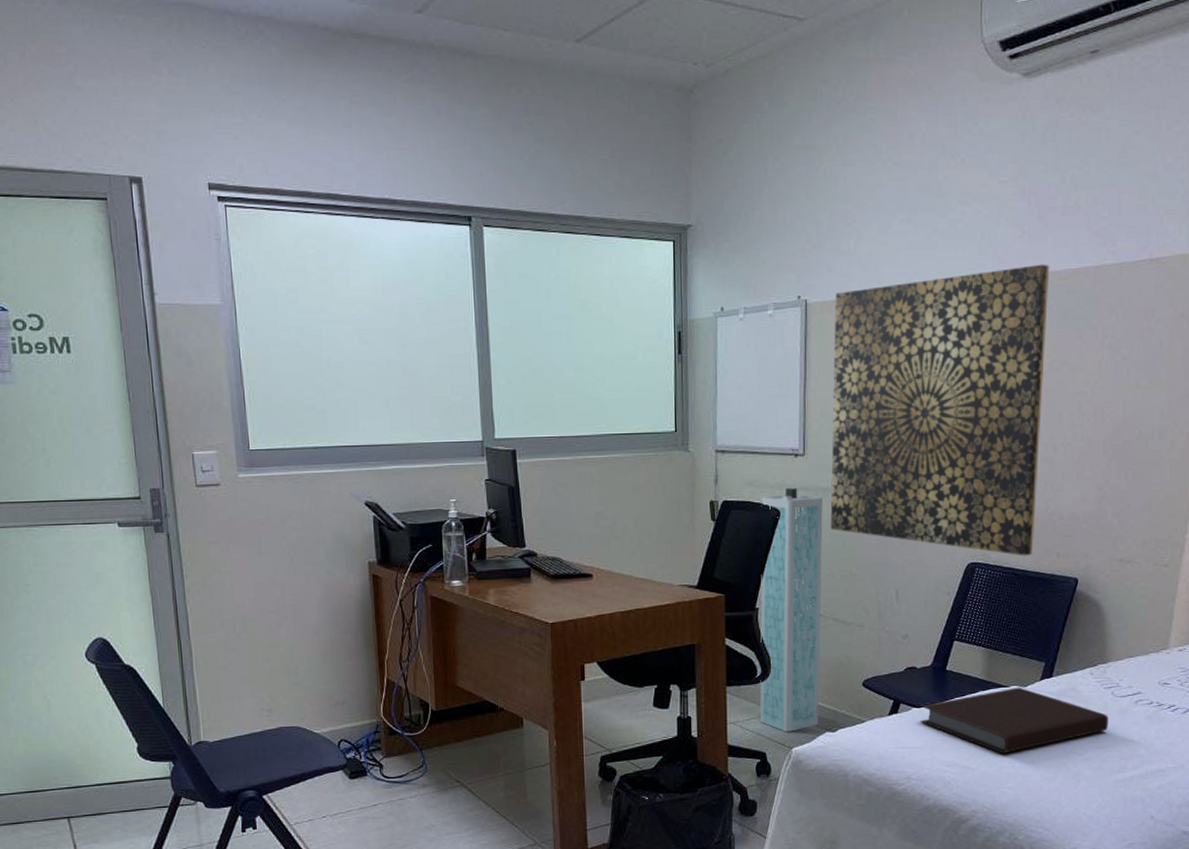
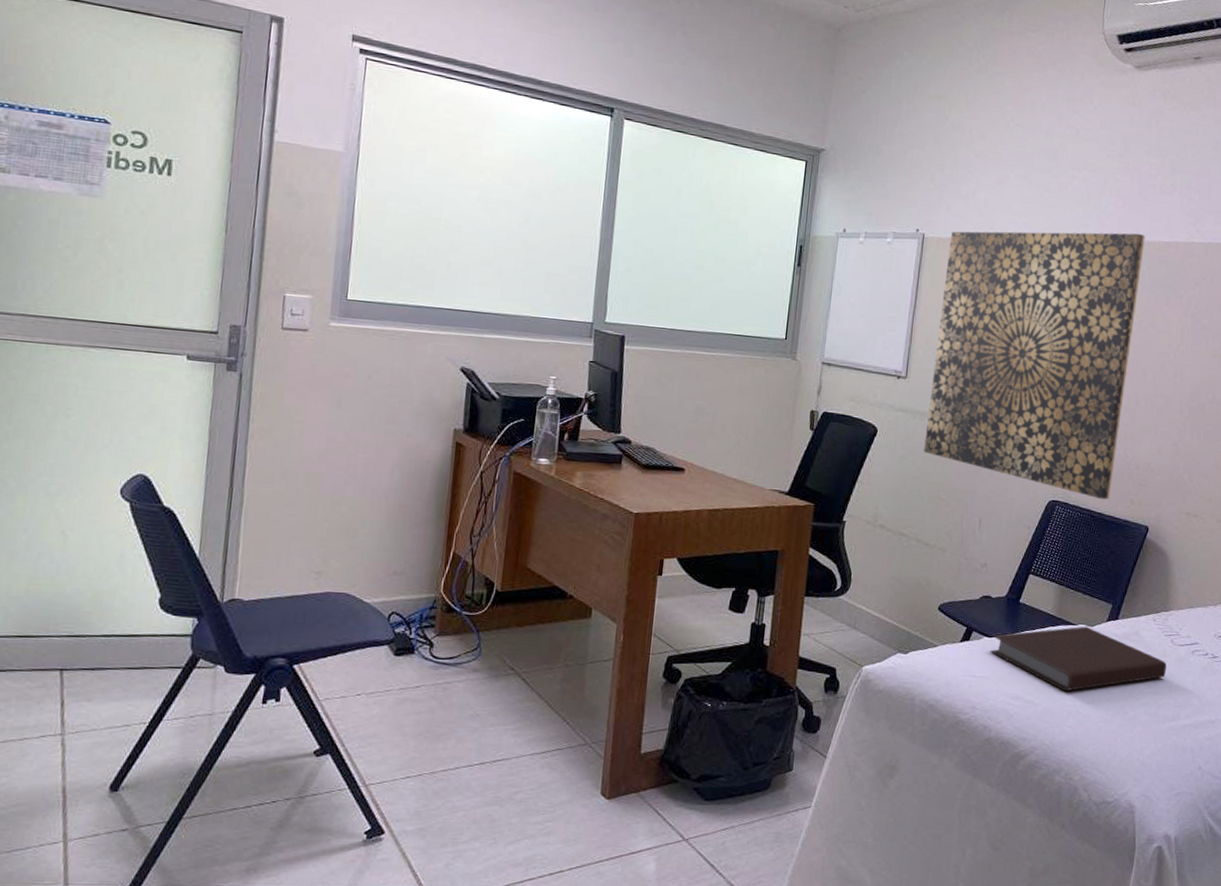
air purifier: present [759,487,823,732] -> none [833,407,920,650]

